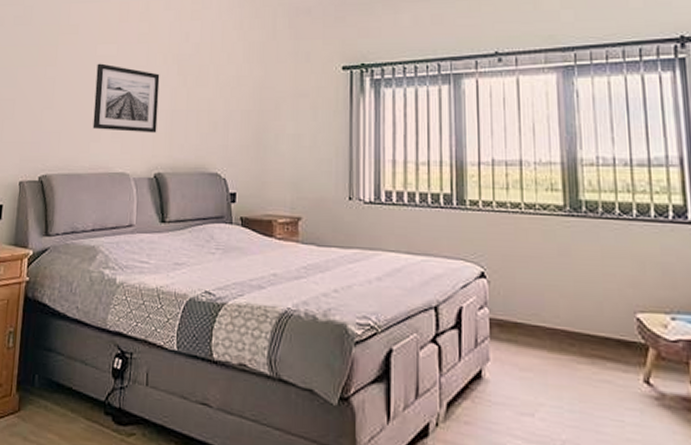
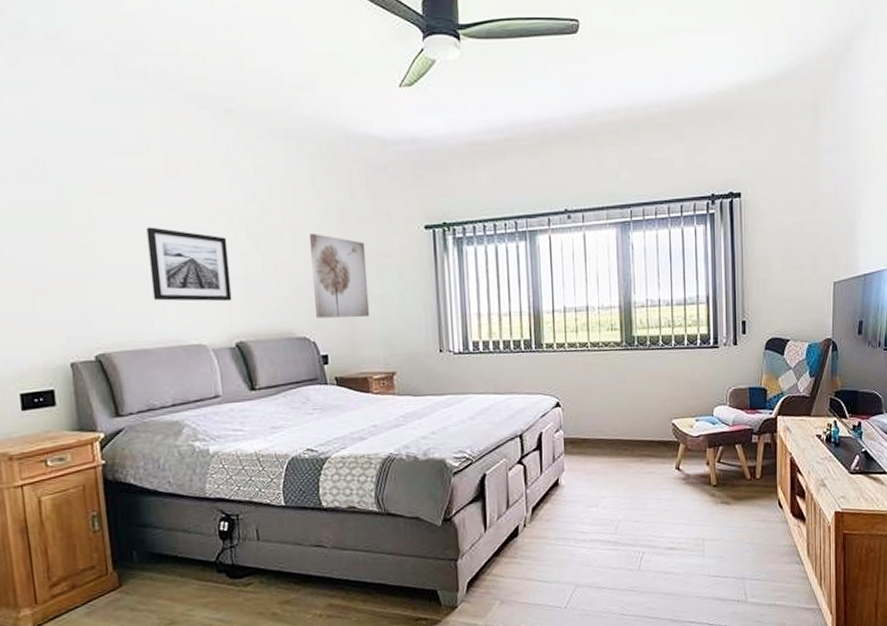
wall art: none [229,71,283,157] -> present [308,232,370,318]

